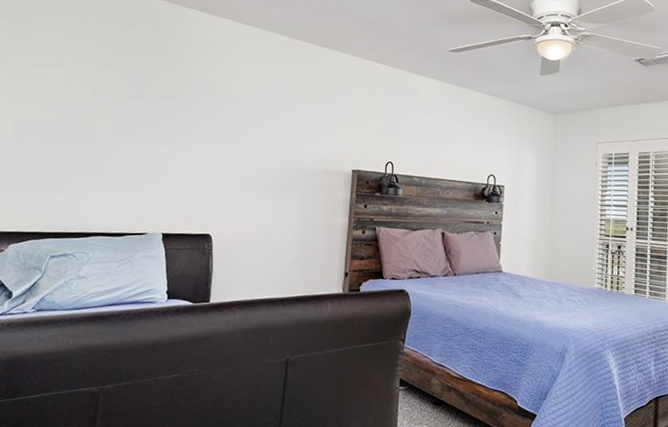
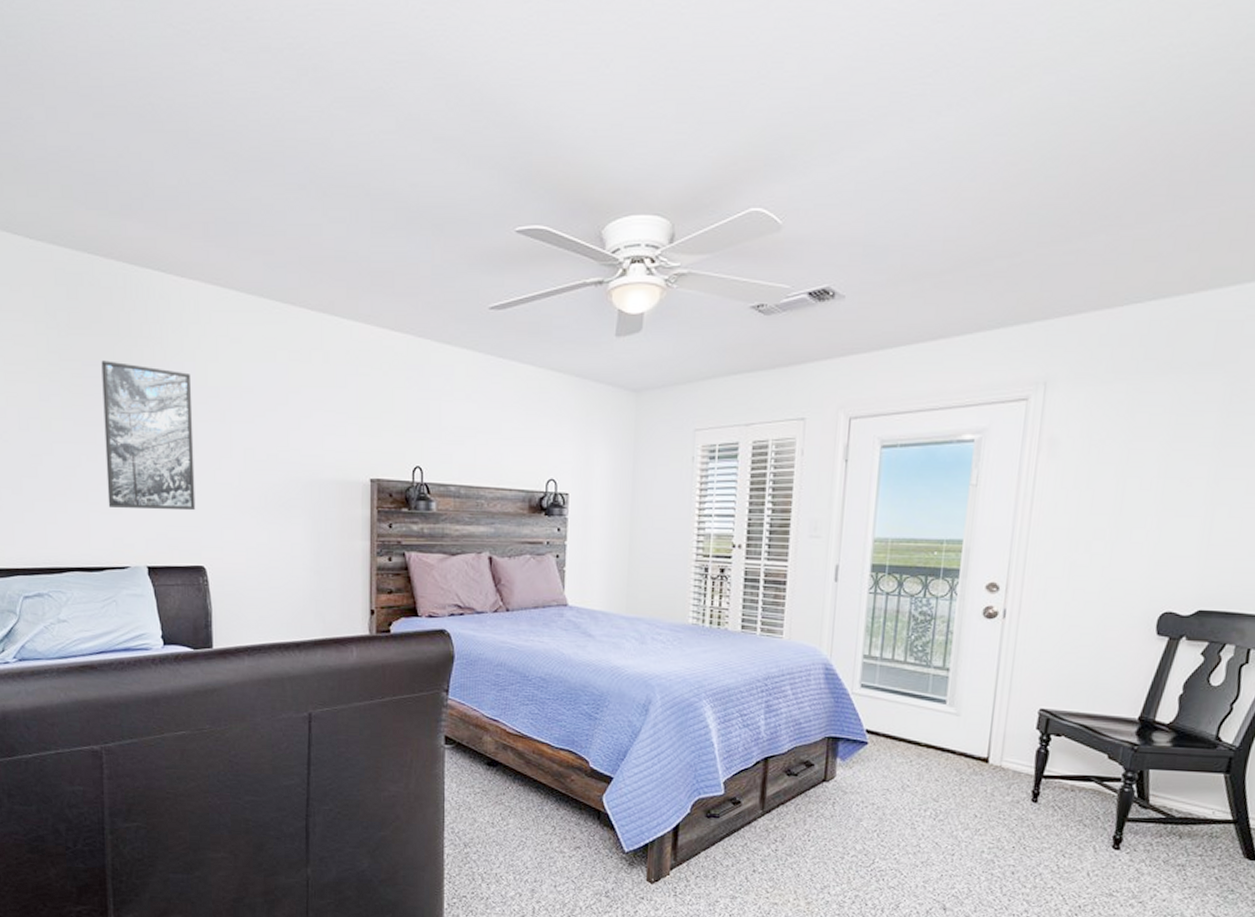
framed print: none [136,73,217,190] -> present [101,360,196,511]

